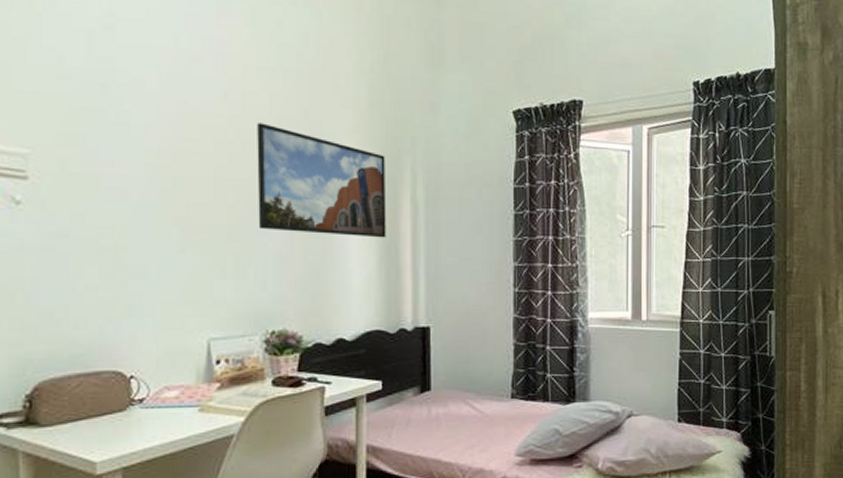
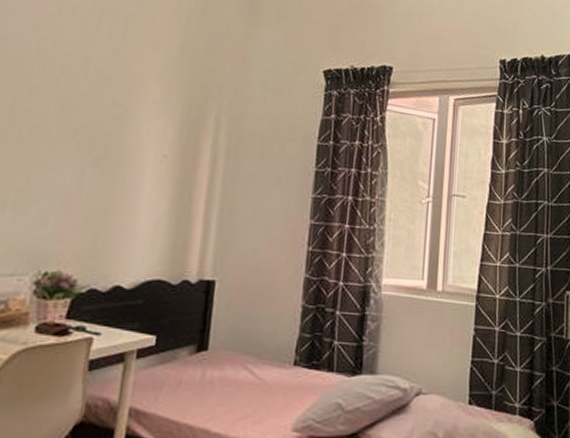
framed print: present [257,123,387,238] -> none [48,58,191,184]

